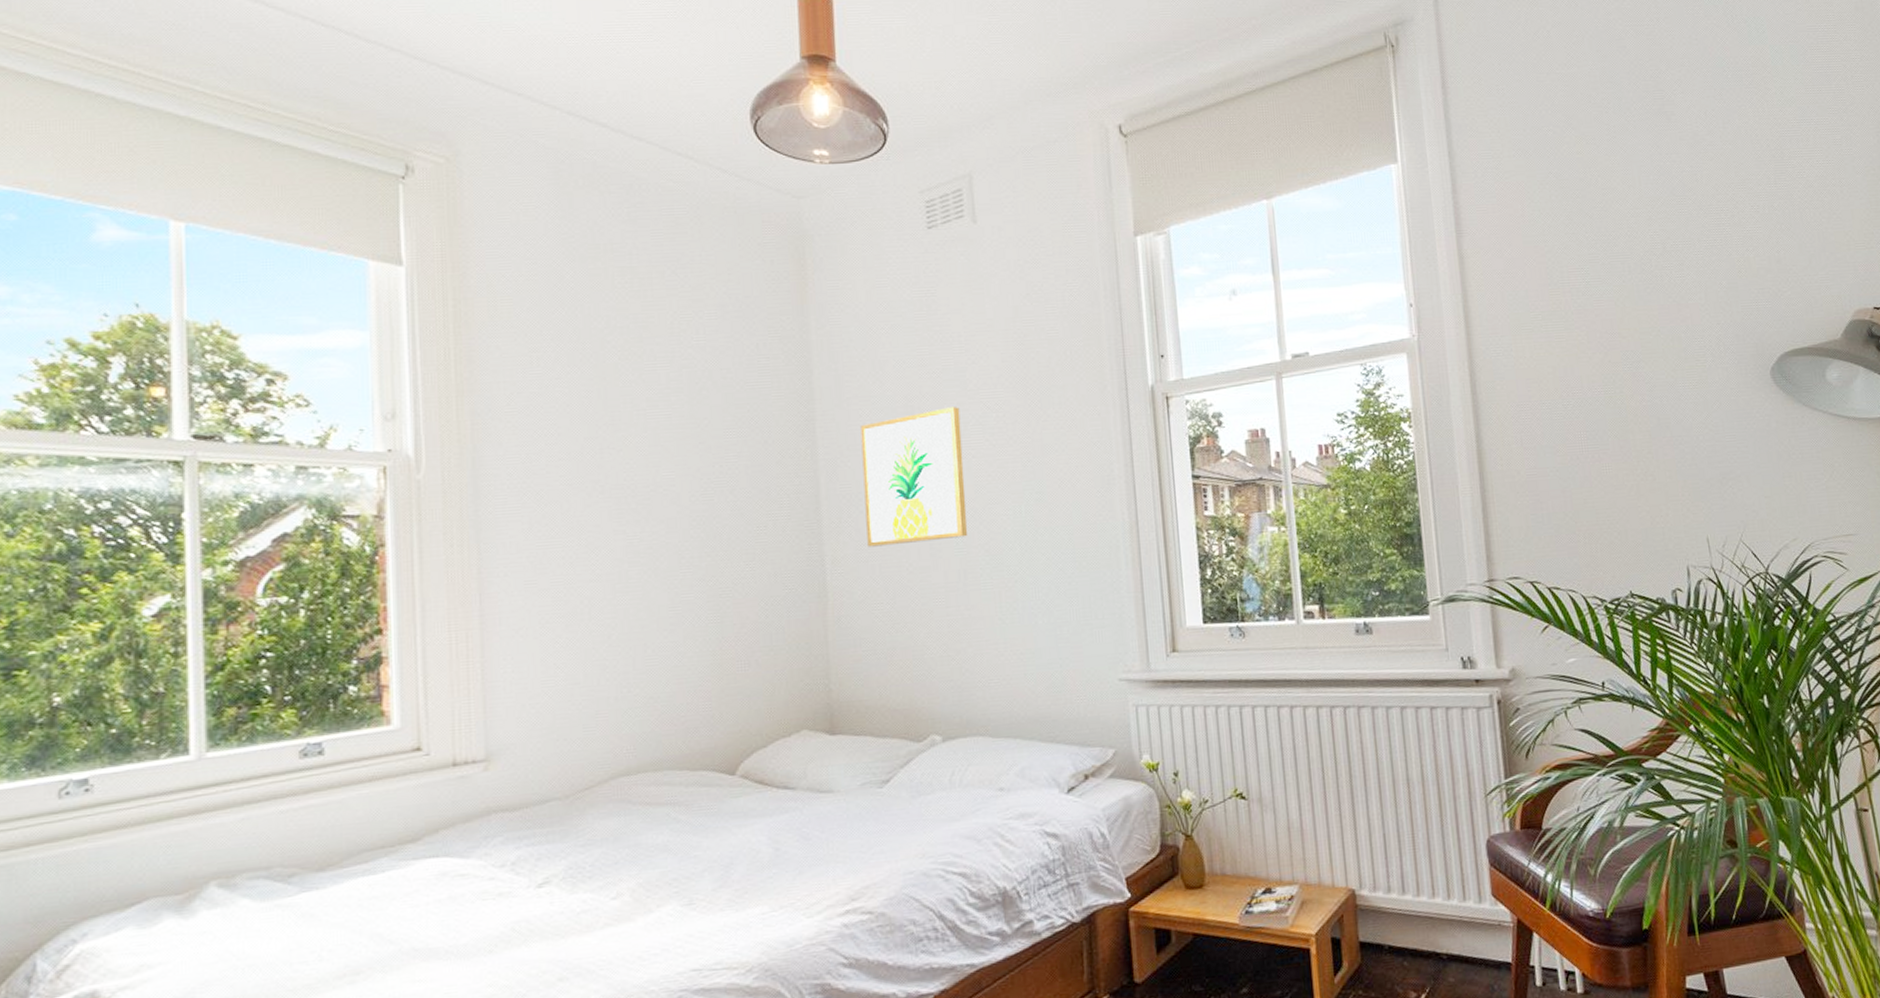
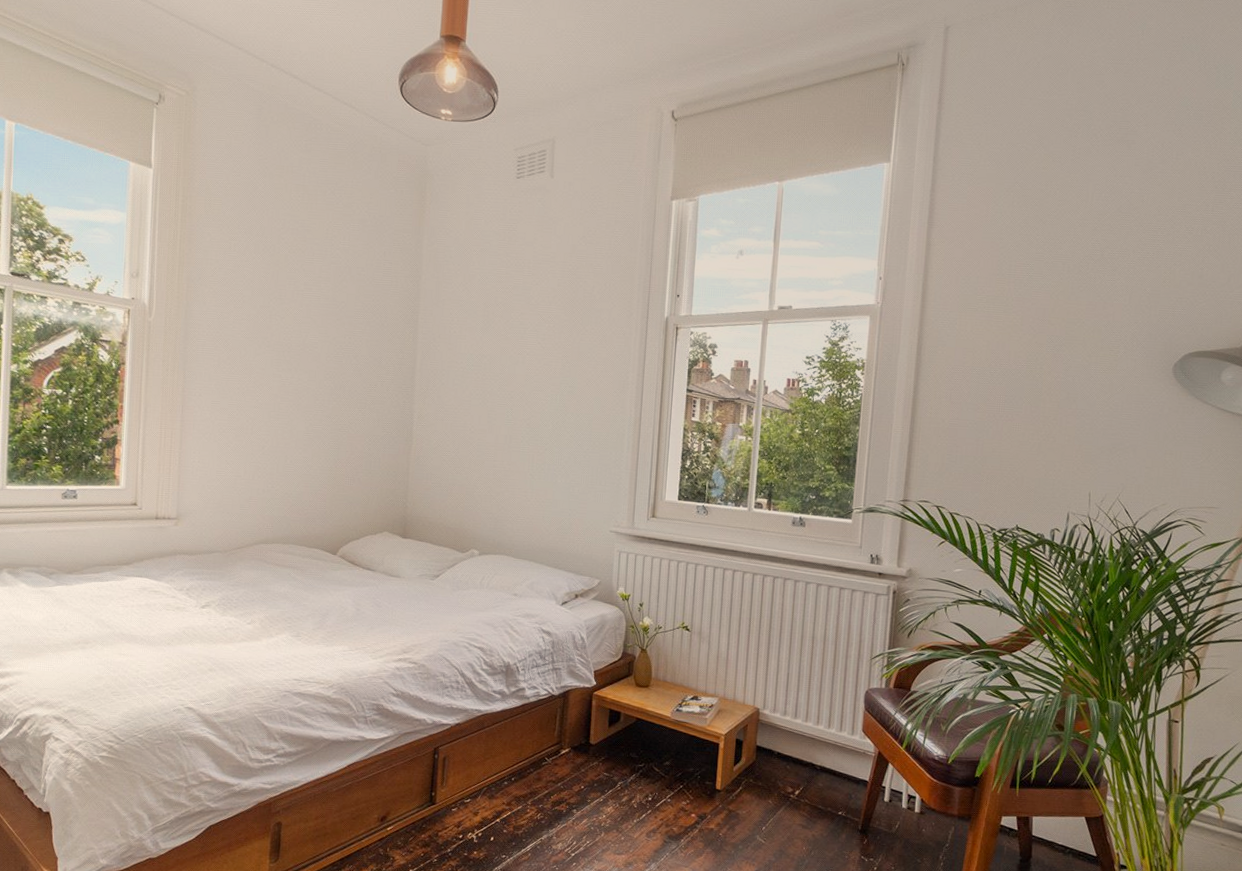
wall art: present [860,407,968,547] -> none [444,315,522,412]

